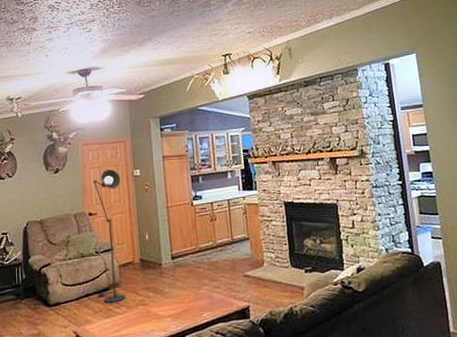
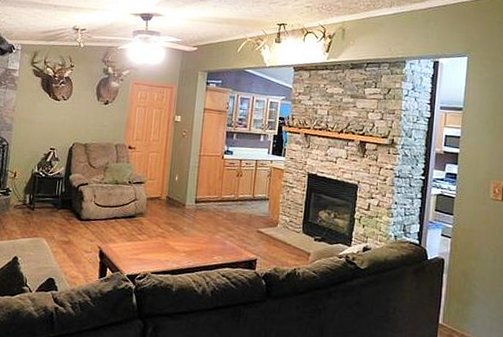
floor lamp: present [93,169,126,304] -> none [123,110,163,231]

